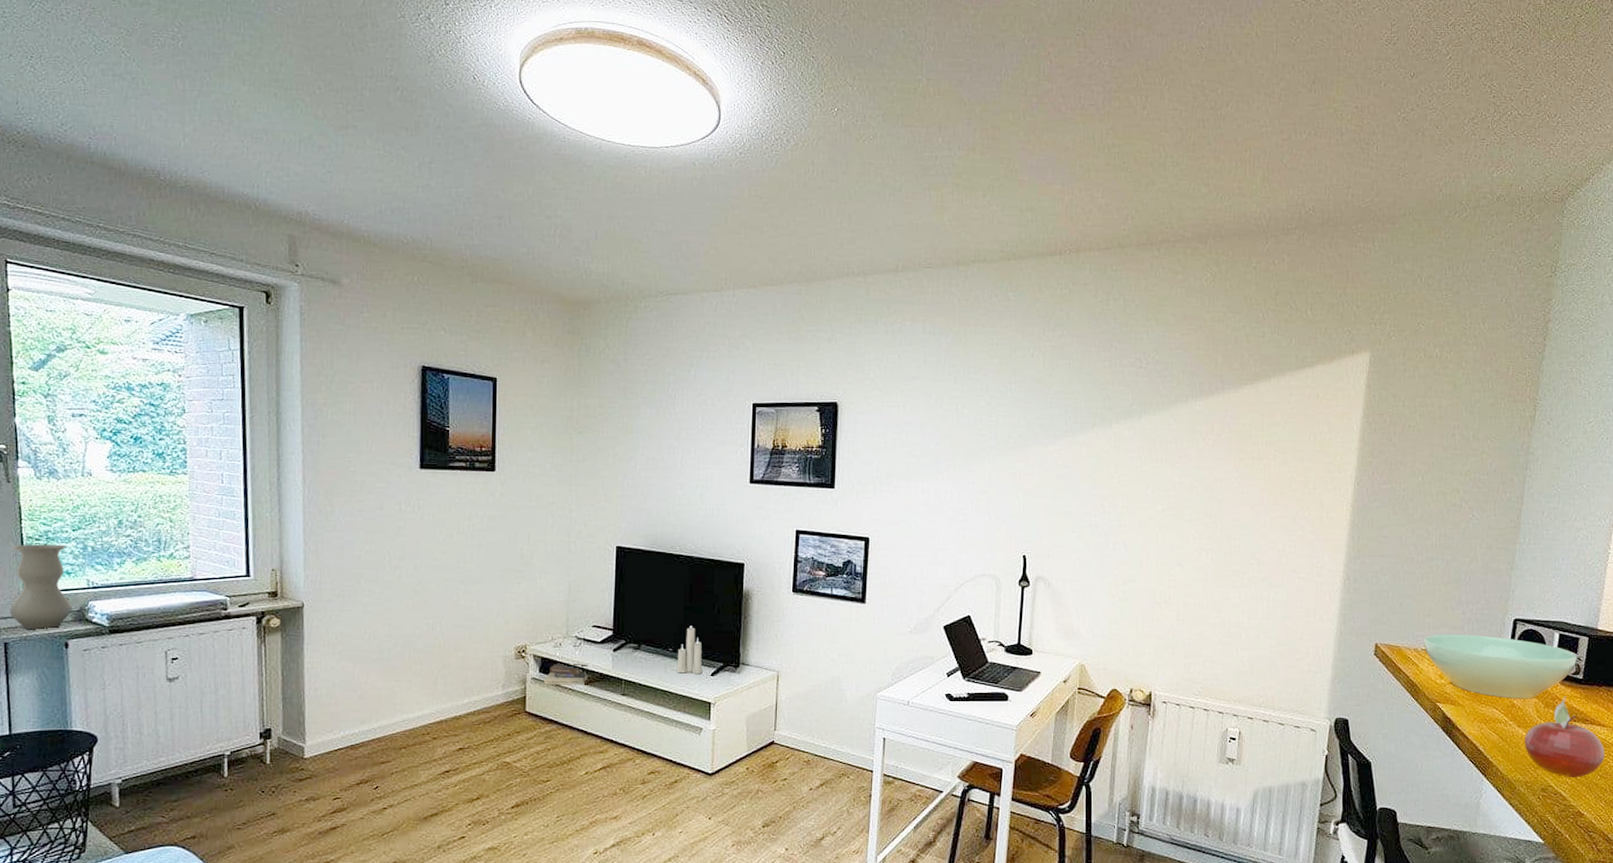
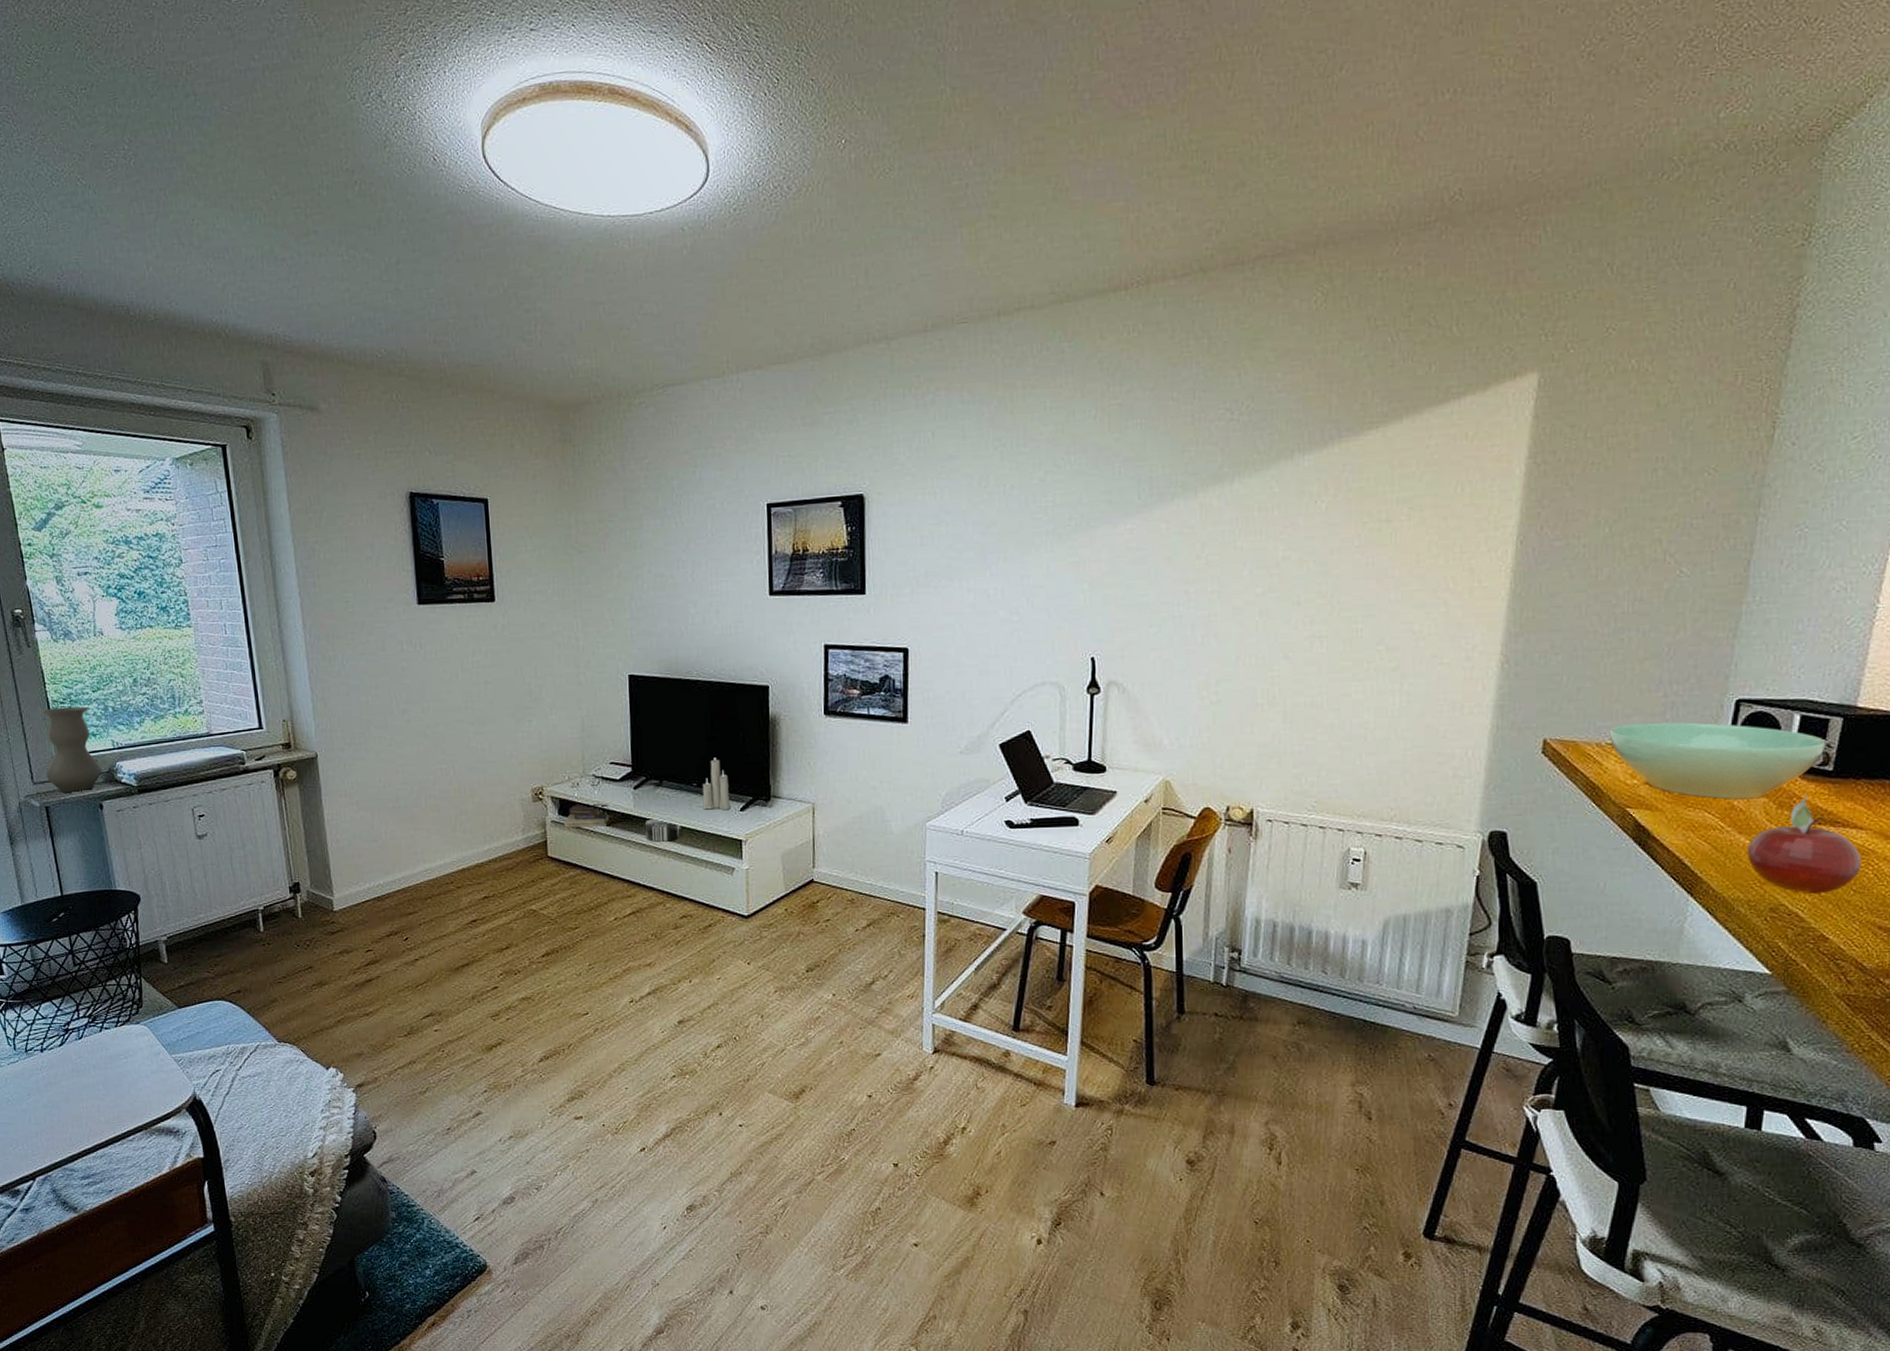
decorative box: none [620,679,655,702] -> present [644,818,681,842]

